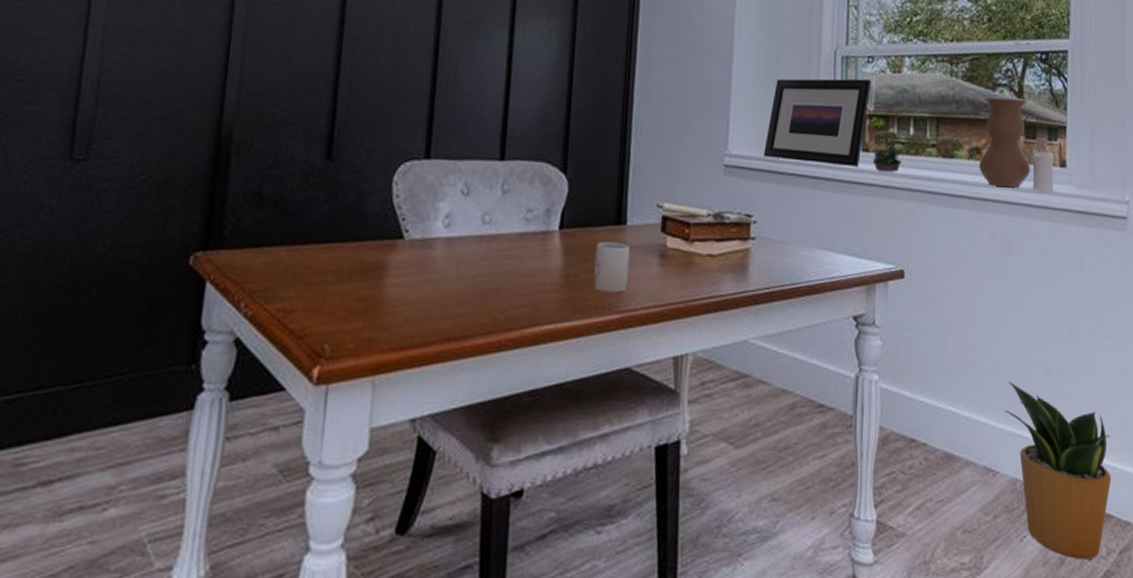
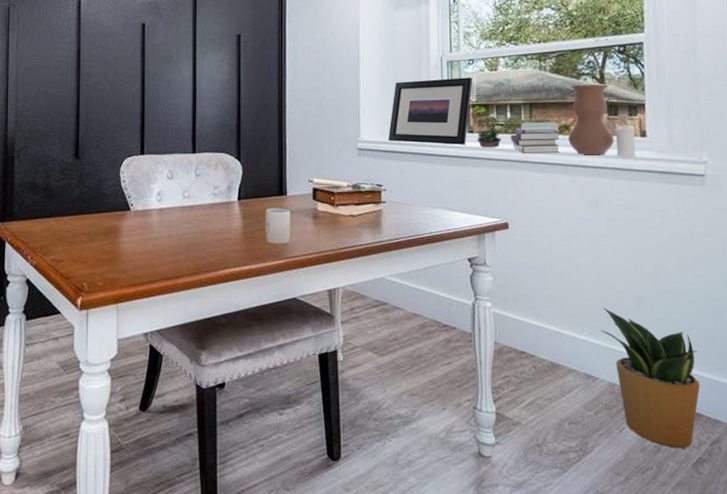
books: none [913,141,969,184] -> present [511,121,560,154]

